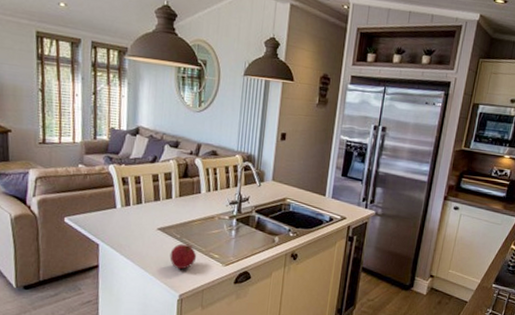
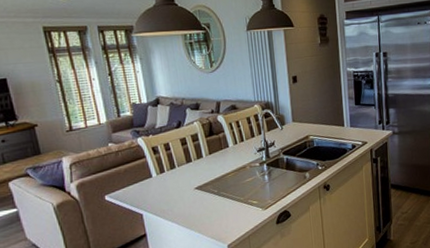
fruit: present [169,243,197,270] -> none [211,196,237,222]

